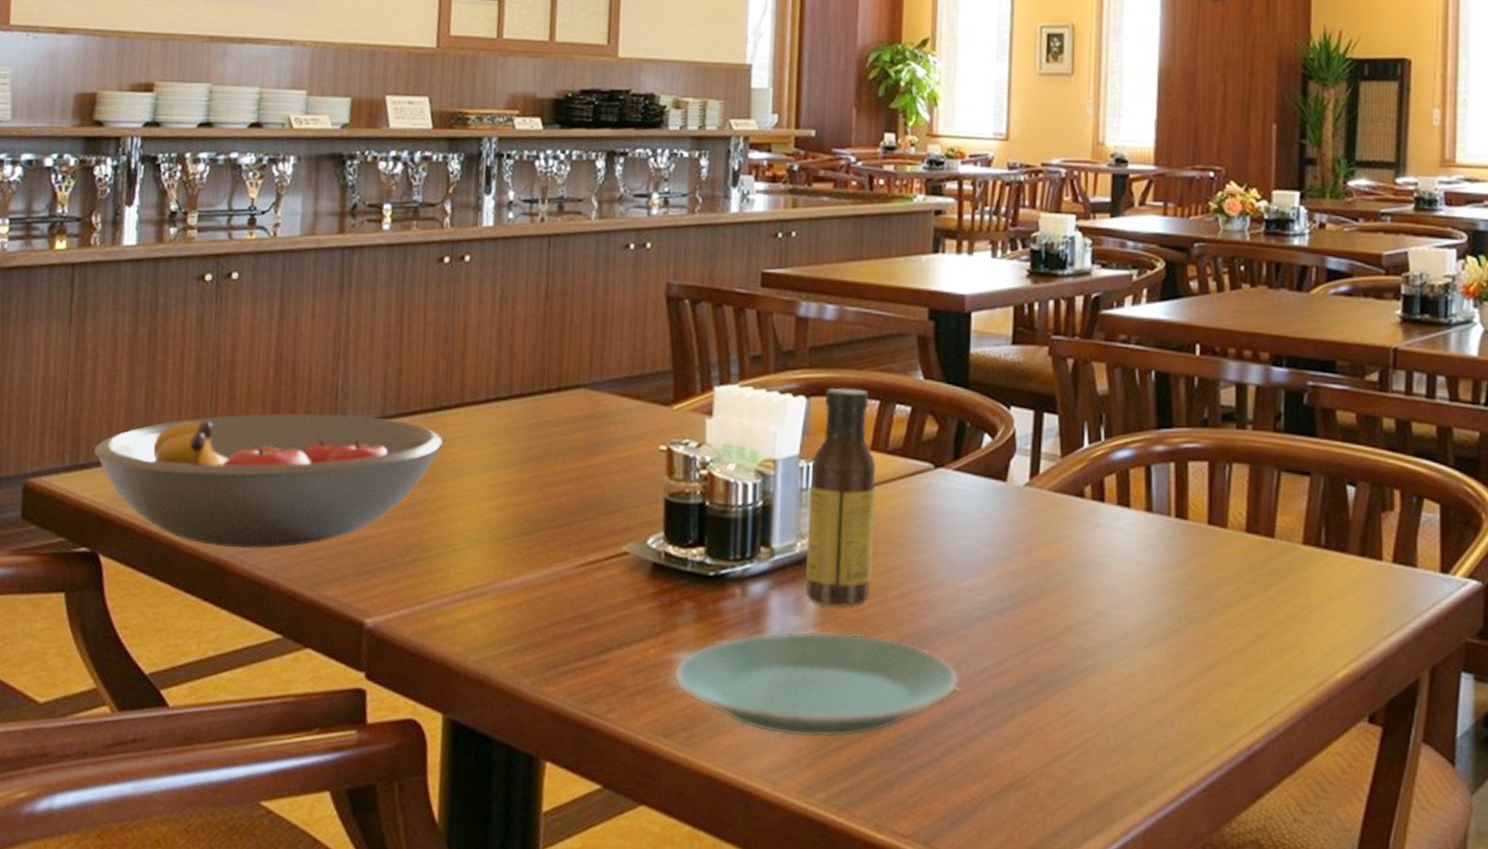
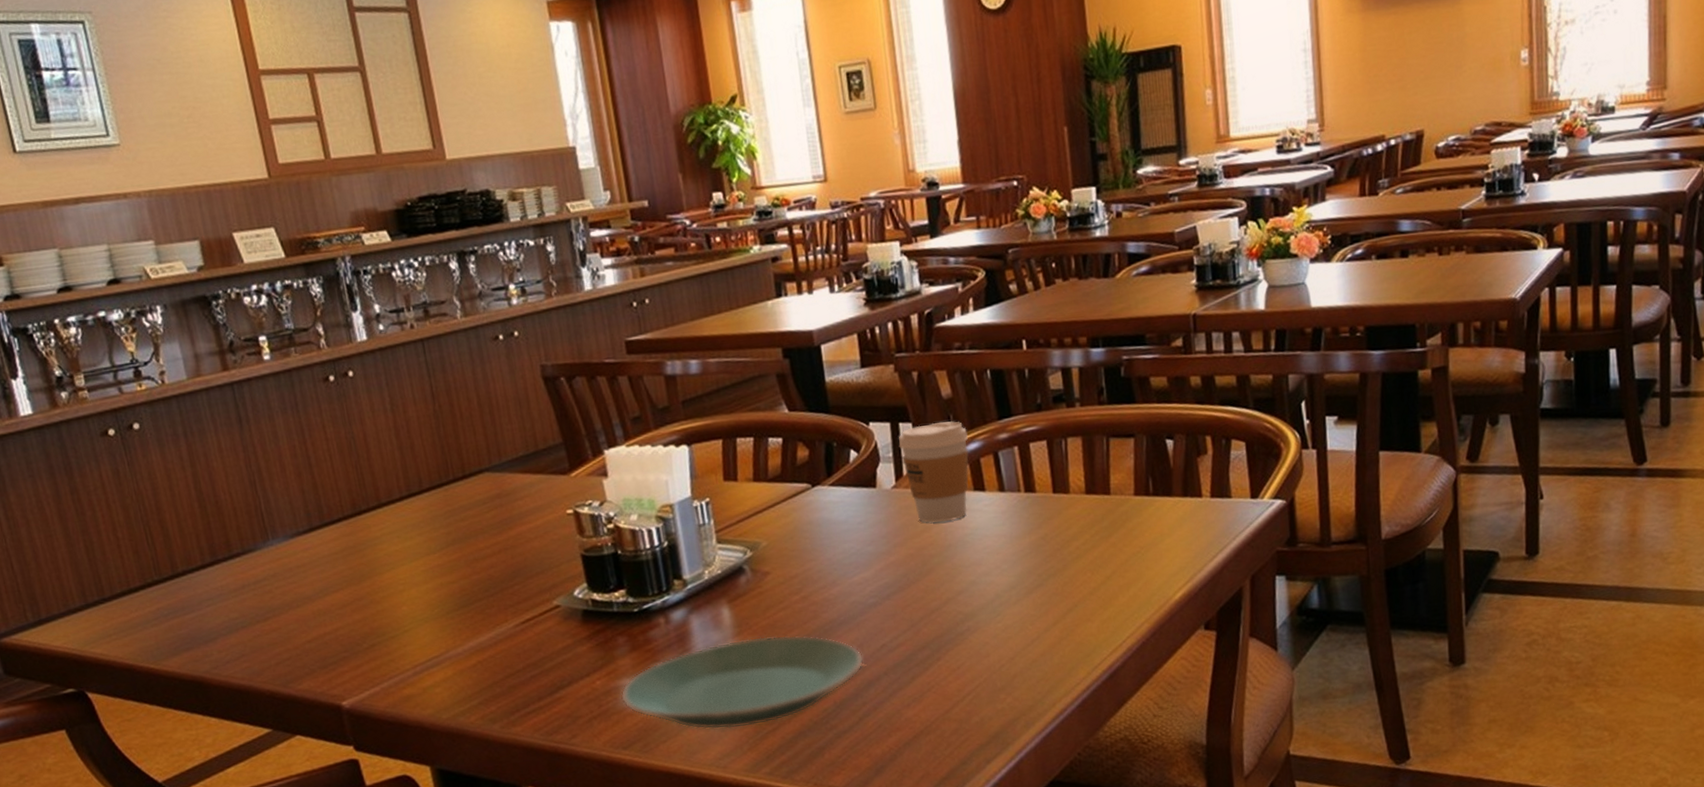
fruit bowl: present [94,413,443,549] -> none [52,529,371,667]
sauce bottle: present [805,387,876,607] -> none [703,430,776,619]
coffee cup: none [1039,419,1119,536] -> present [899,421,969,523]

